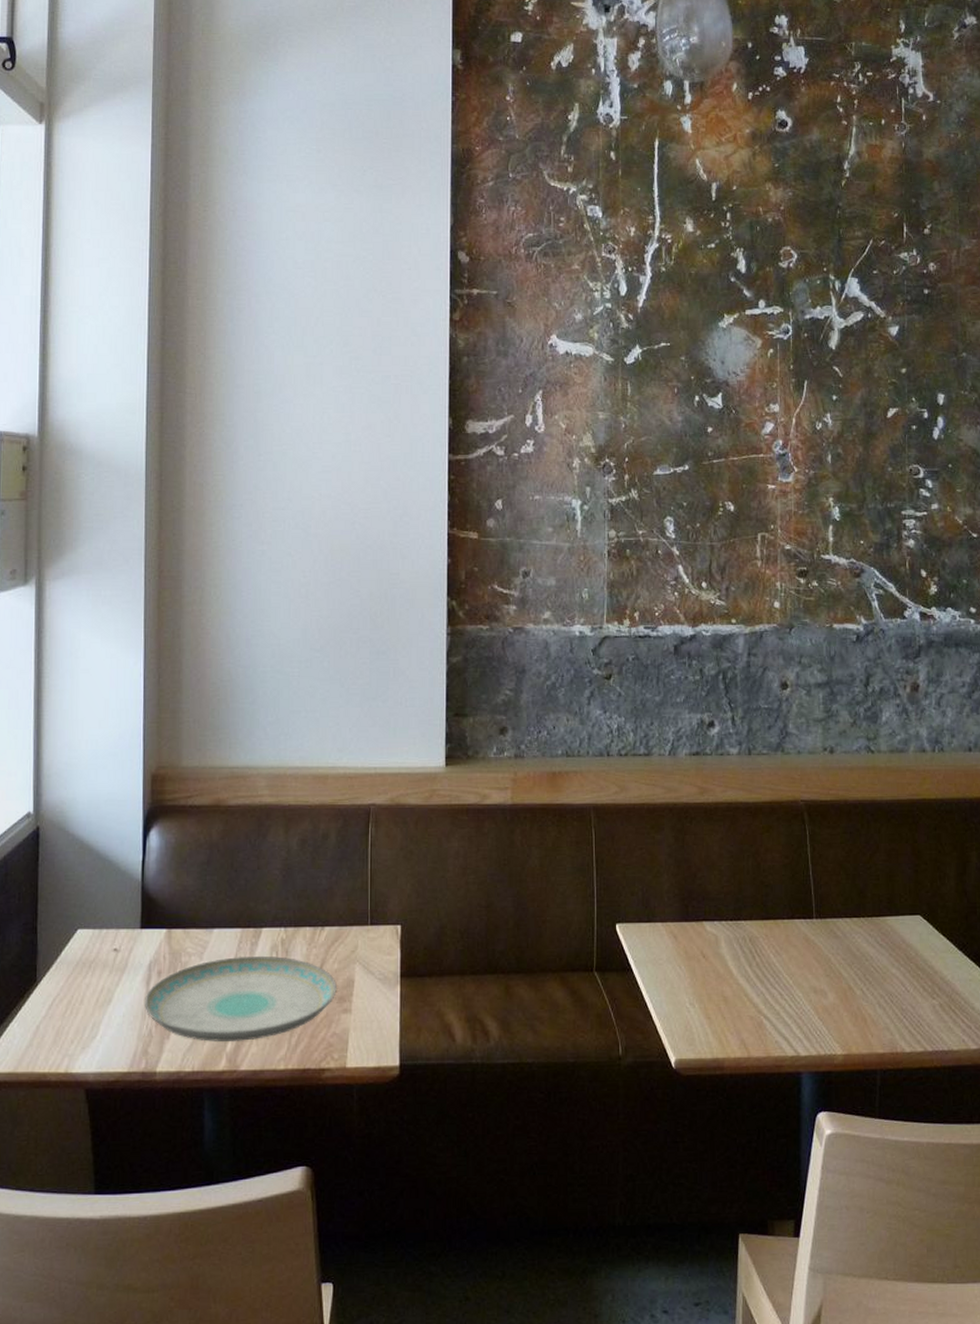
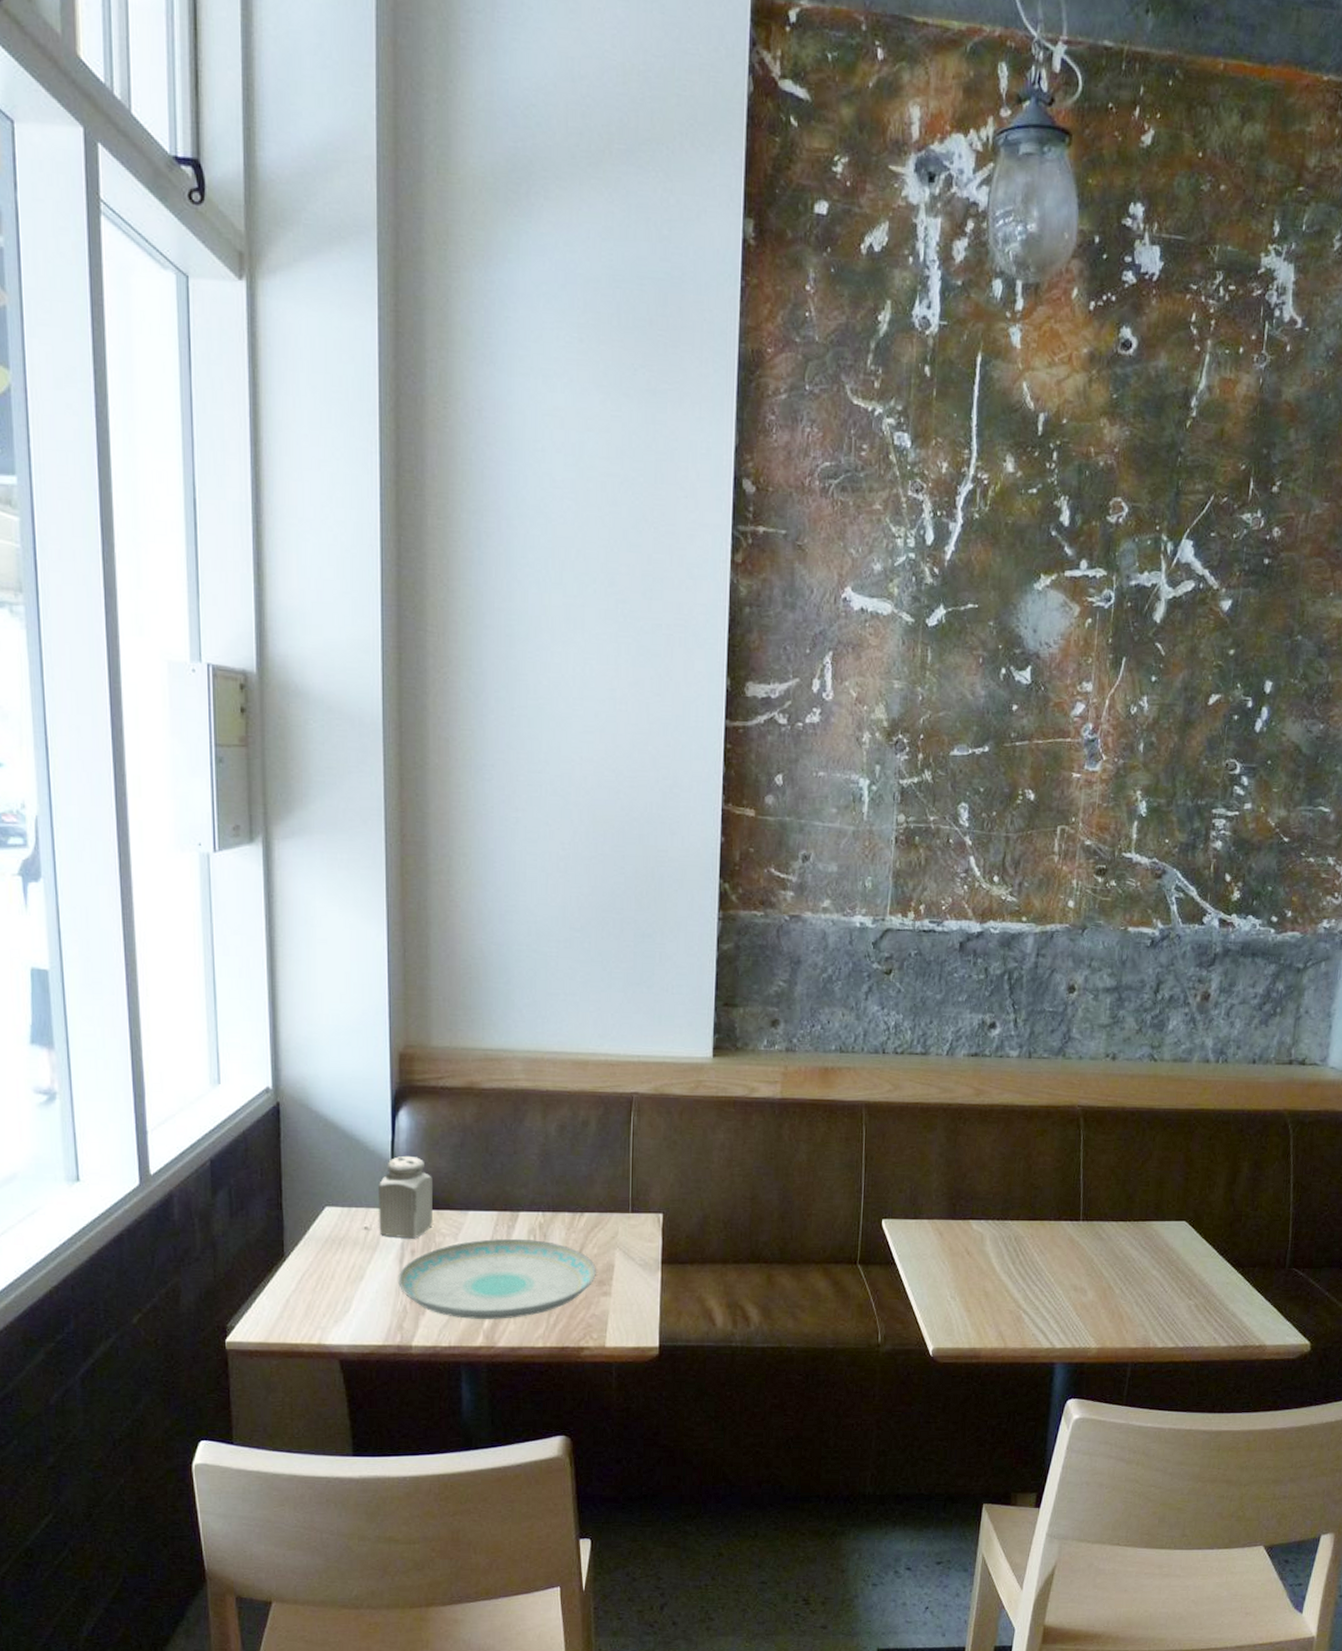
salt shaker: none [128,875,180,959] -> present [379,1155,433,1239]

